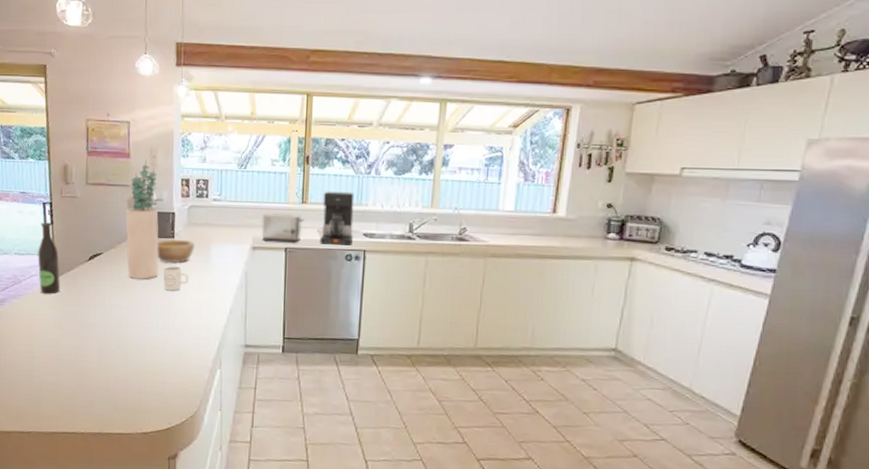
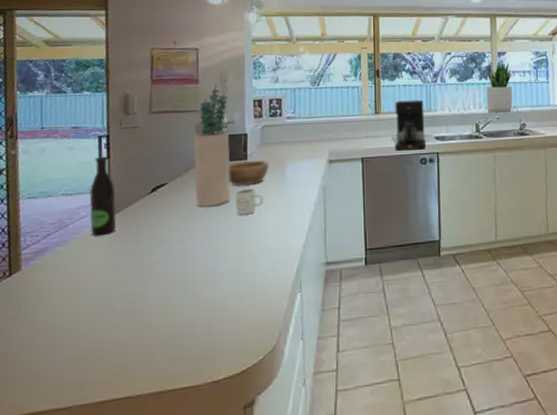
toaster: present [261,212,304,243] -> none [337,124,378,154]
planter: none [424,155,459,215] -> present [486,61,513,114]

